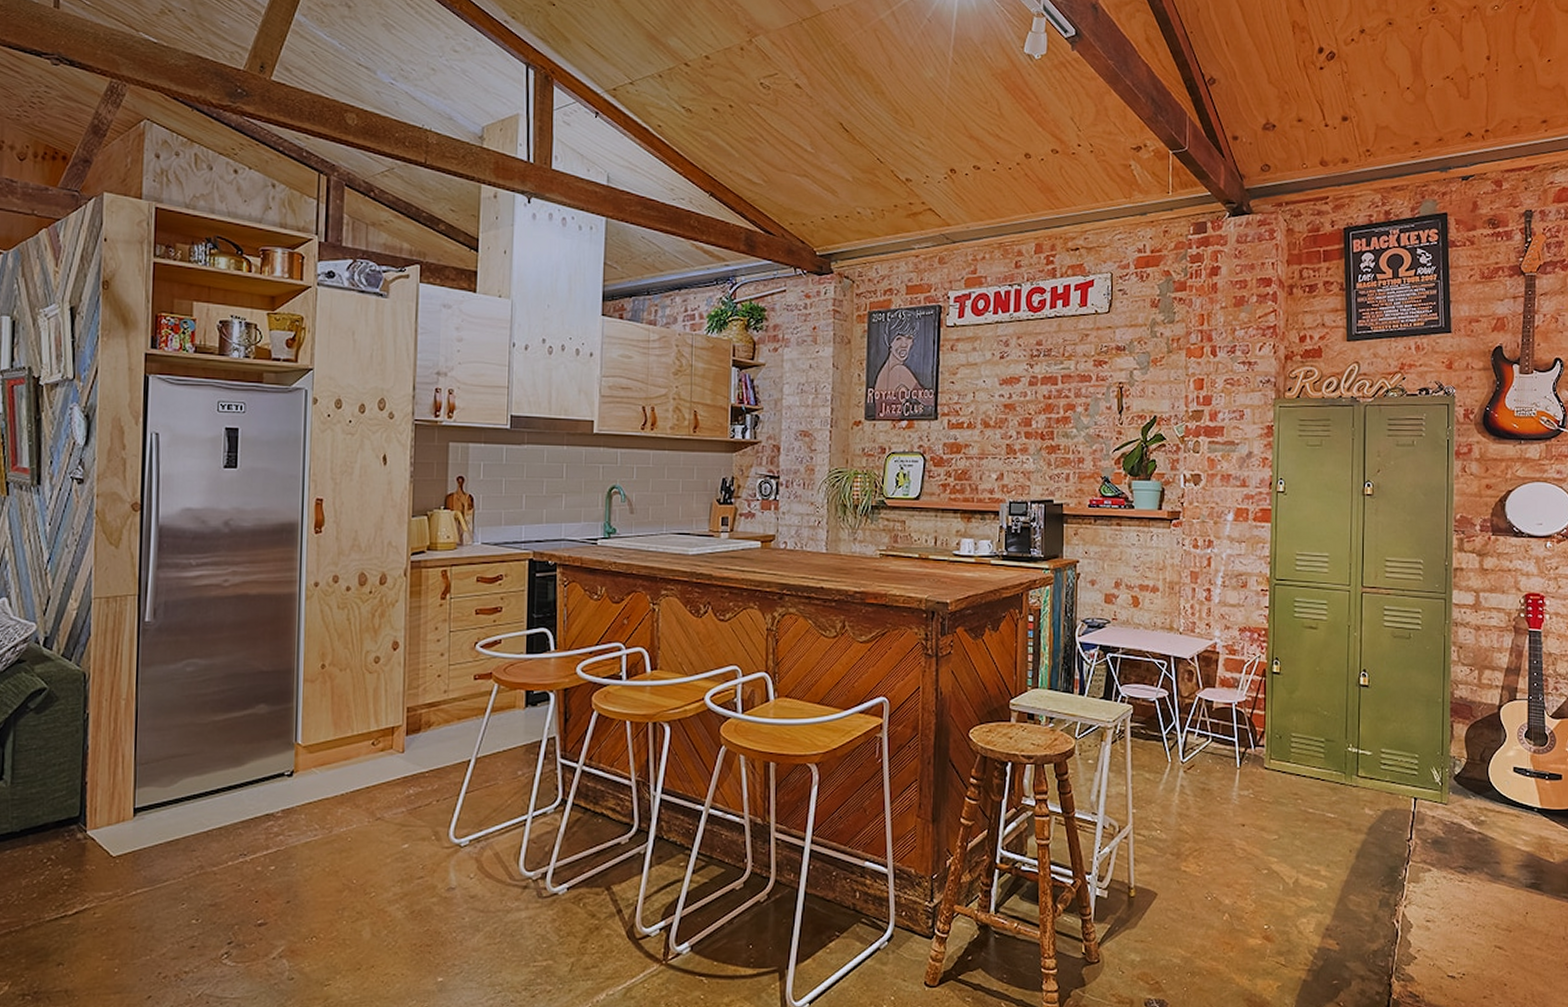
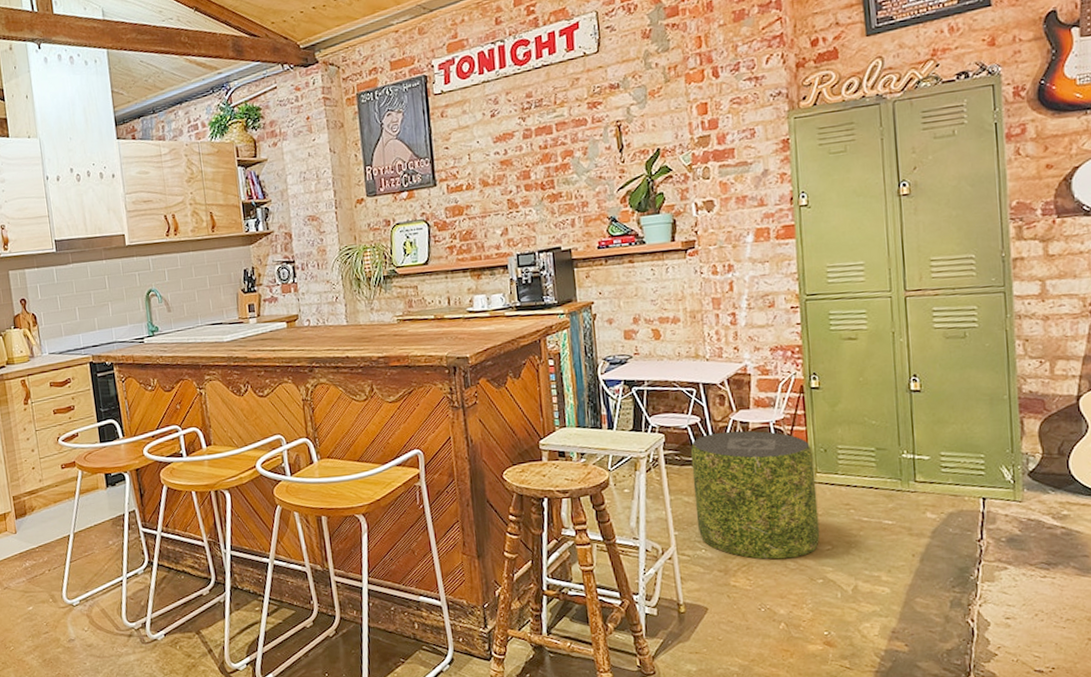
pouf: none [1155,708,1269,846] -> present [690,430,820,560]

